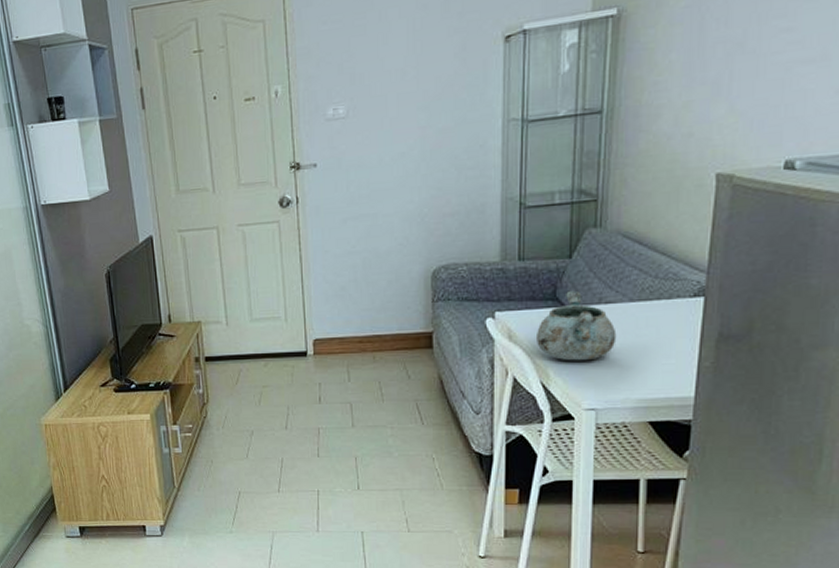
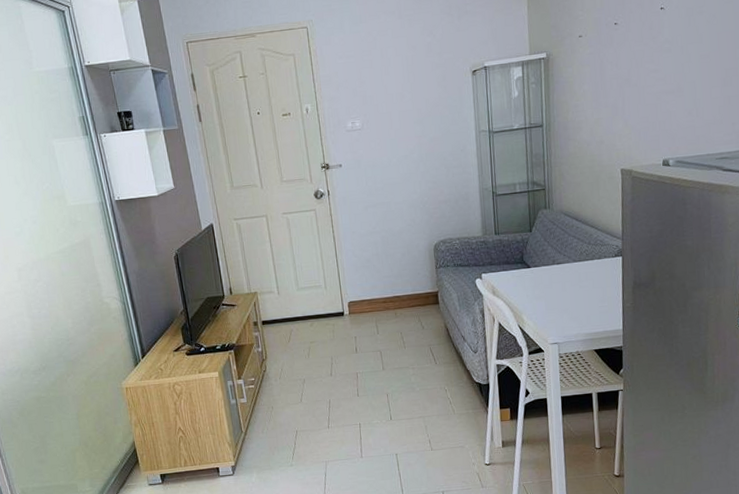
decorative bowl: present [537,290,617,361] -> none [512,255,567,308]

